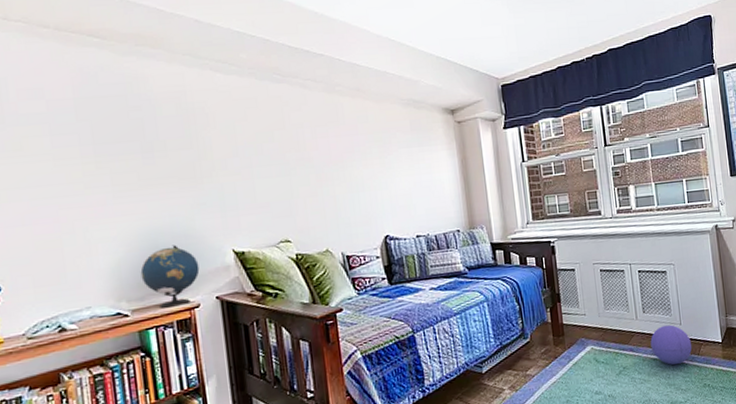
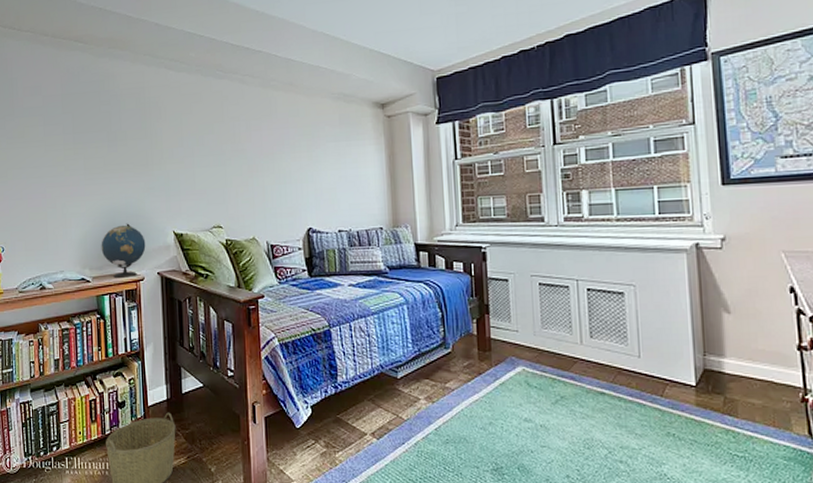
ball: present [650,324,692,365] -> none [597,356,654,404]

